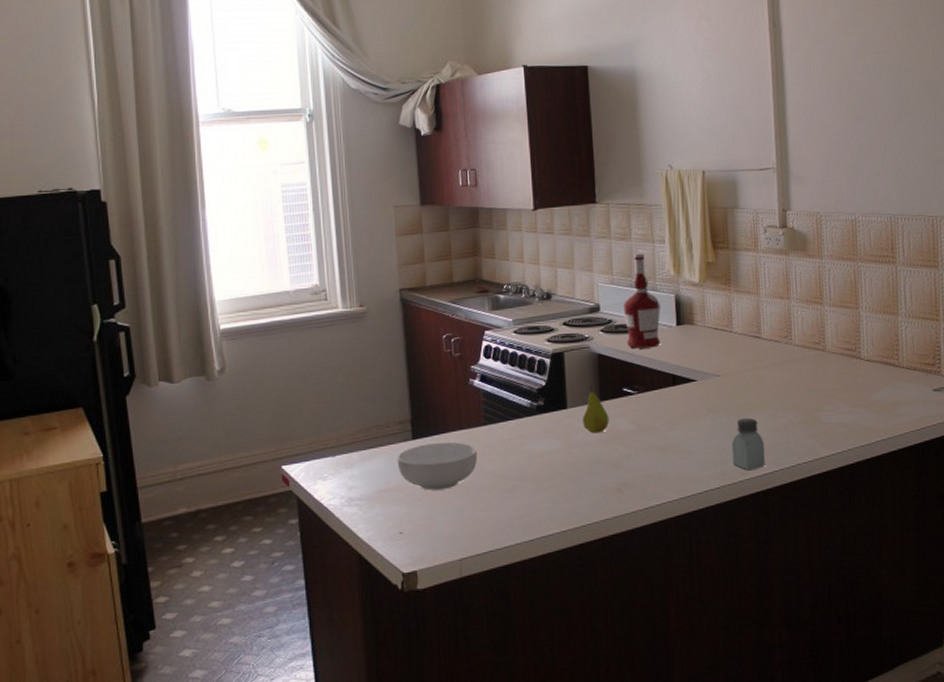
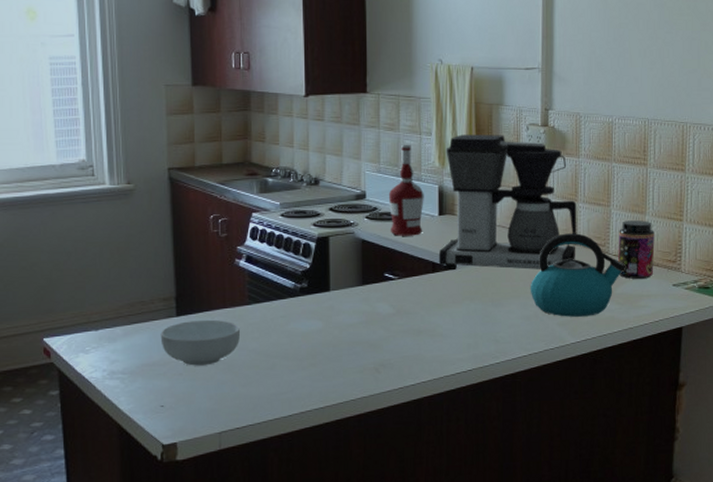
fruit: present [582,385,610,434] -> none [343,270,370,316]
coffee maker: none [678,239,825,383] -> present [438,134,577,271]
saltshaker: present [731,418,765,471] -> none [484,306,516,355]
kettle: none [778,338,880,428] -> present [531,233,625,317]
jar: none [870,322,911,385] -> present [618,220,655,279]

